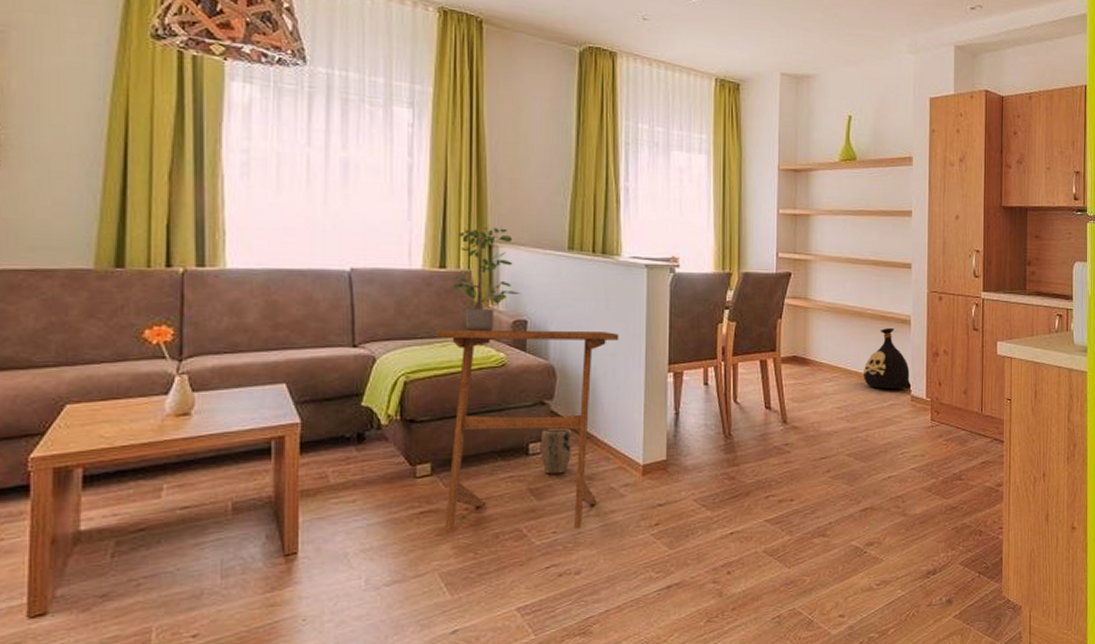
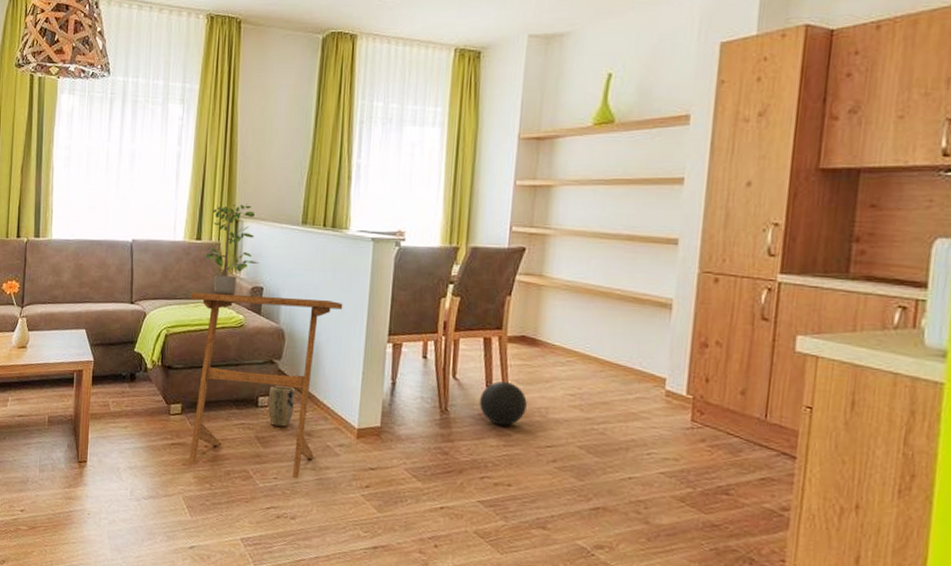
ball: none [761,402,802,444] -> present [479,381,527,426]
bag: present [864,327,912,389] -> none [605,311,668,382]

